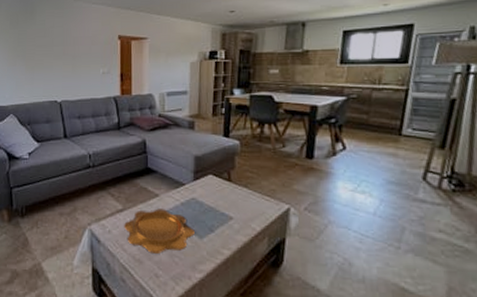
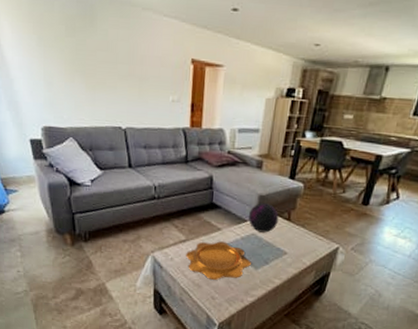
decorative orb: none [185,164,219,196] -> present [248,203,279,233]

